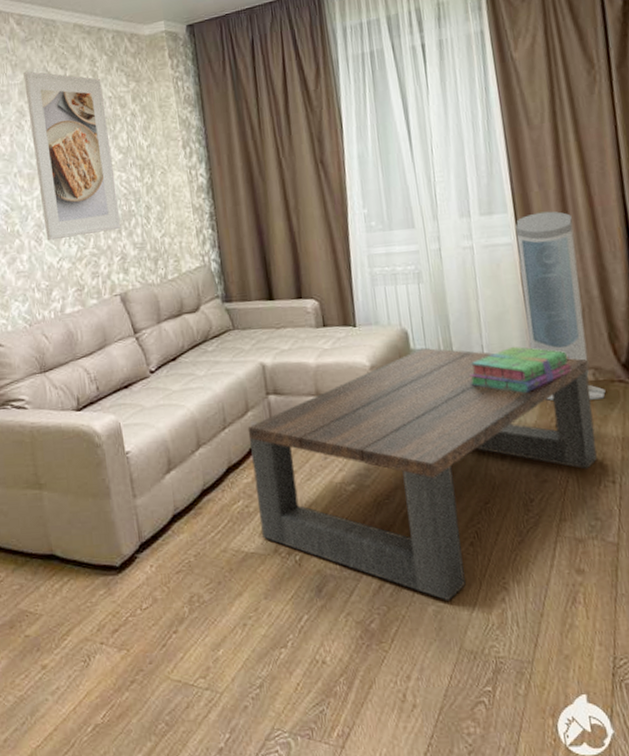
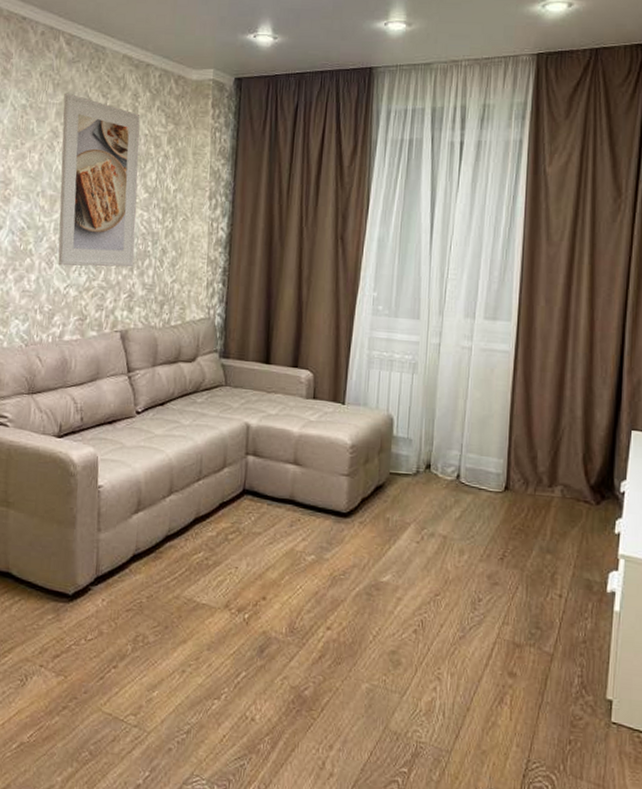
coffee table: present [247,347,597,602] -> none [216,436,558,682]
stack of books: present [469,346,572,393] -> none [444,450,542,497]
air purifier: present [515,211,606,401] -> none [506,326,571,516]

